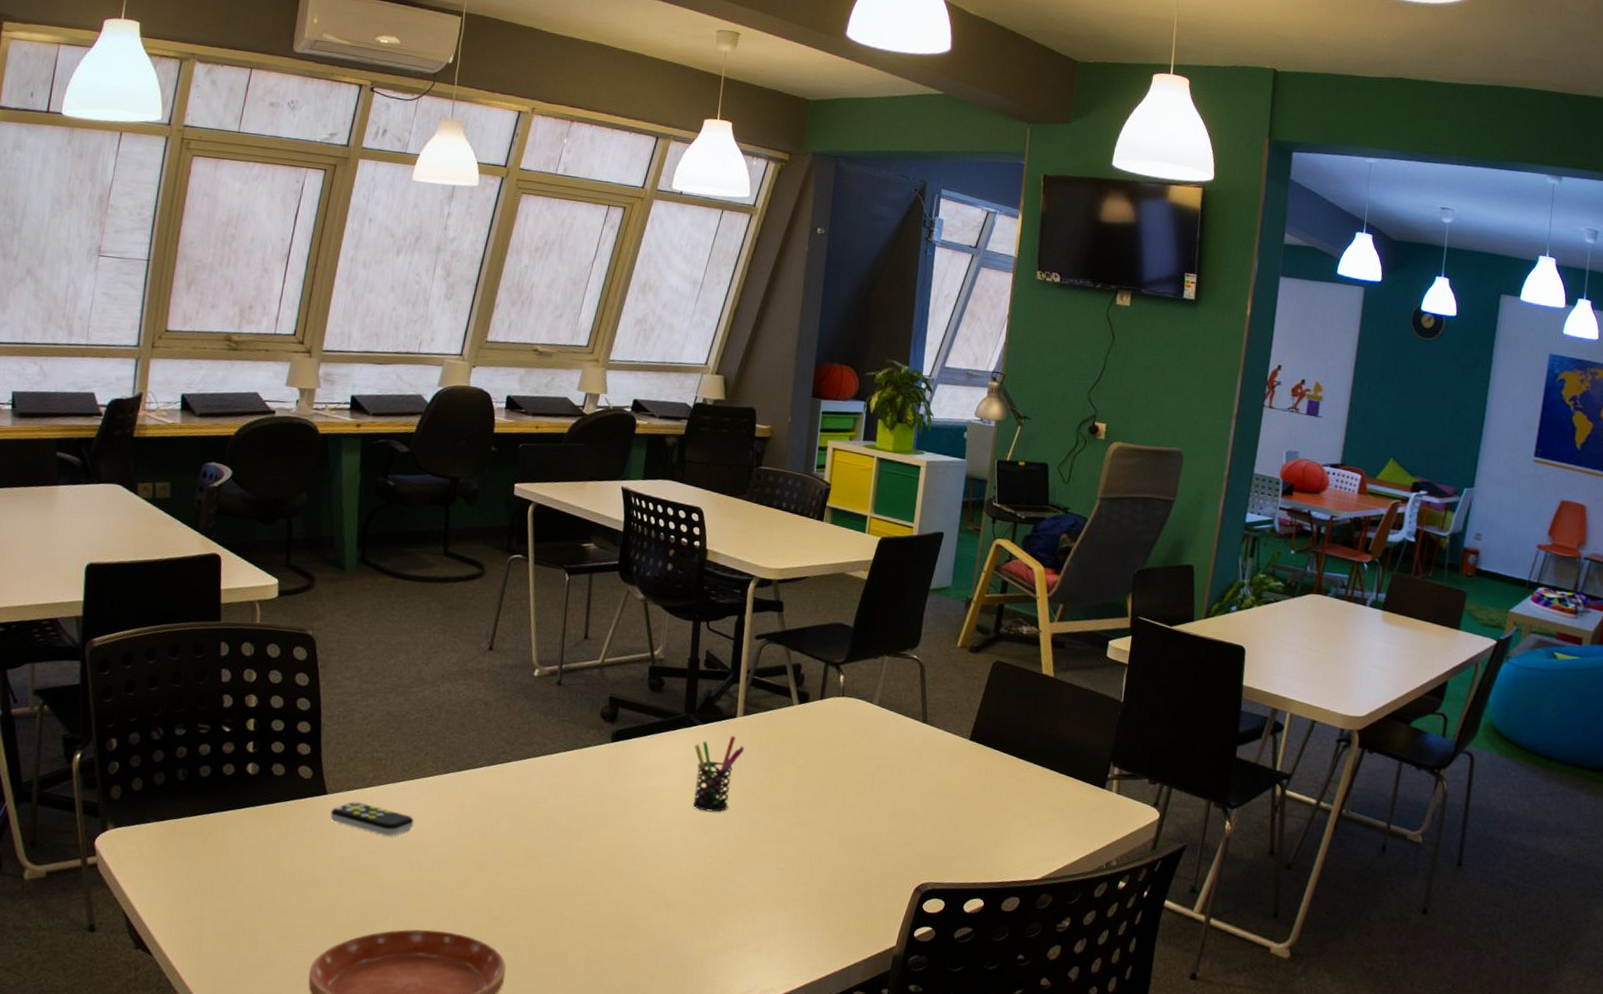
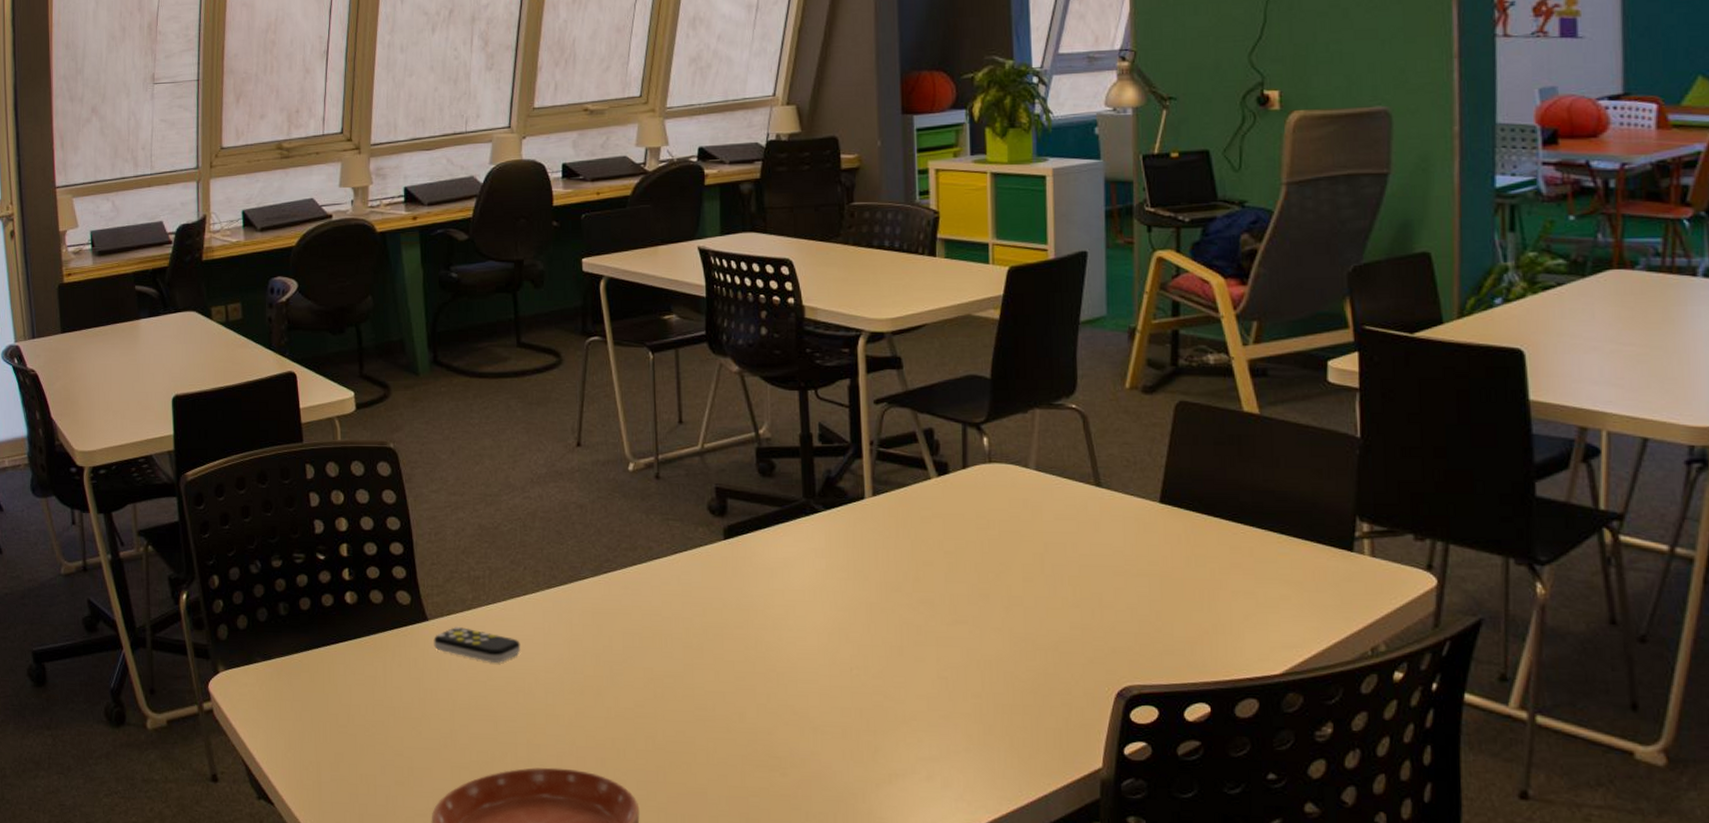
pen holder: present [693,736,745,812] -> none [819,521,879,614]

